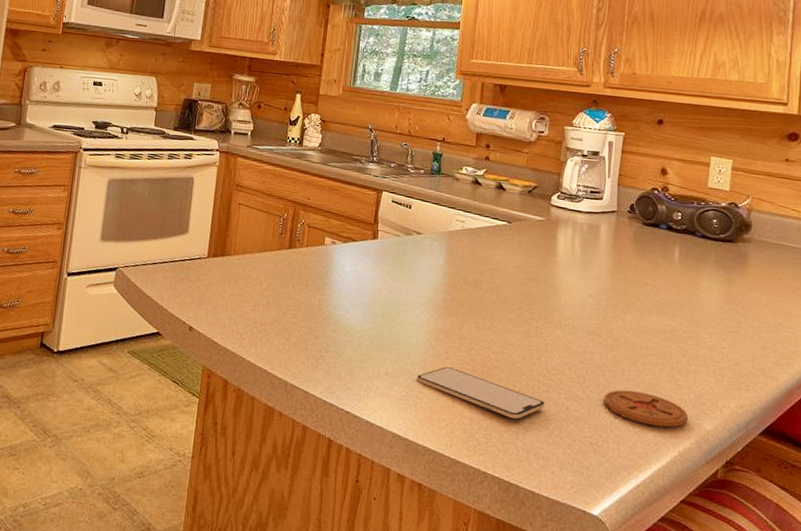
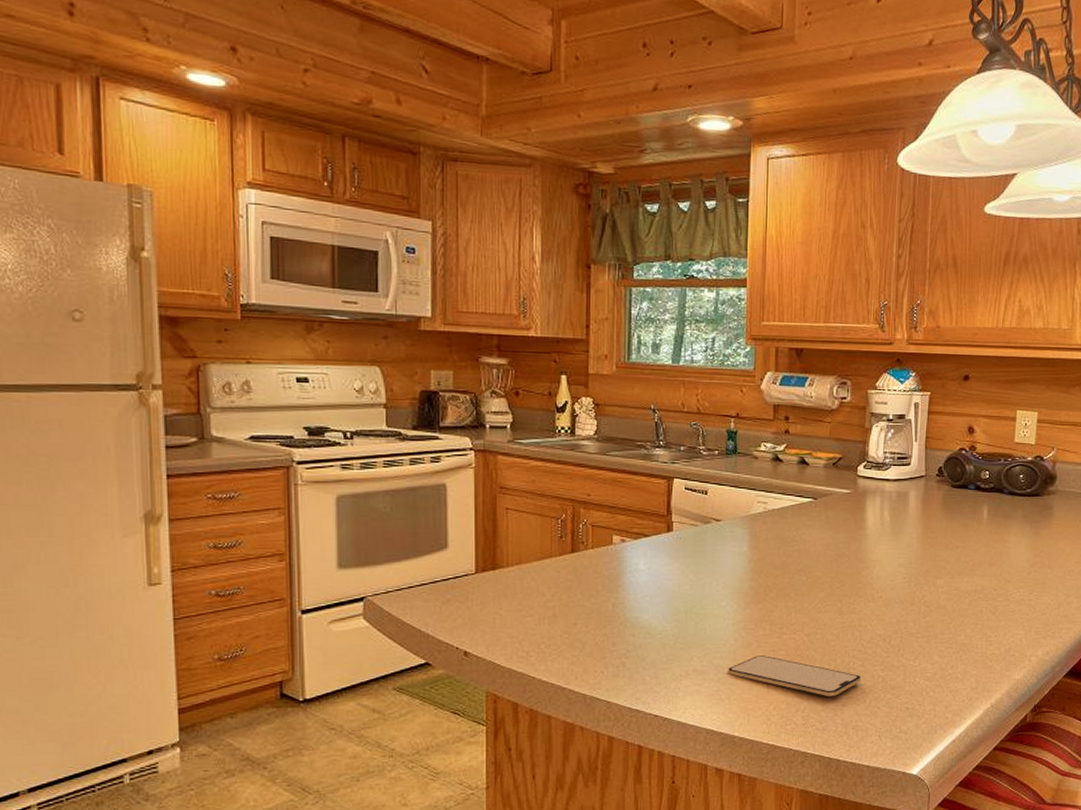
coaster: present [604,390,689,428] -> none [919,653,999,684]

